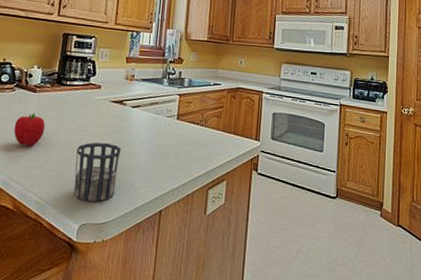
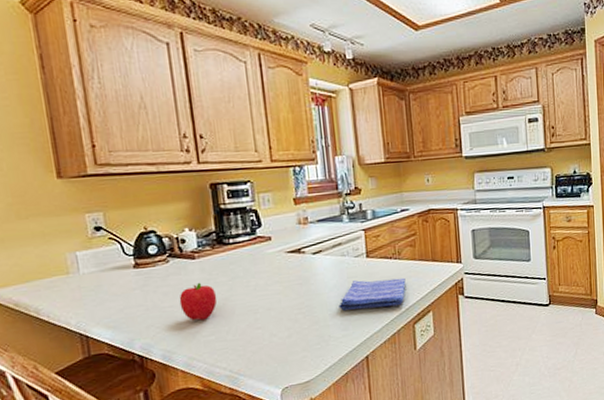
cup: present [74,142,121,202] -> none [259,298,313,364]
dish towel: none [145,138,207,169] -> present [339,277,406,311]

